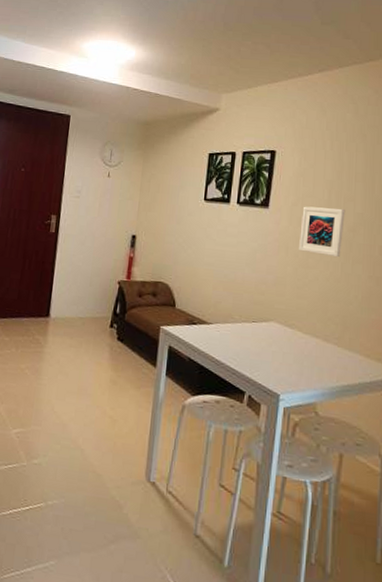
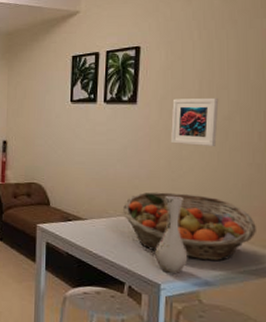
fruit basket: none [247,299,374,373] -> present [122,192,257,261]
vase: none [276,303,308,384] -> present [155,195,188,273]

